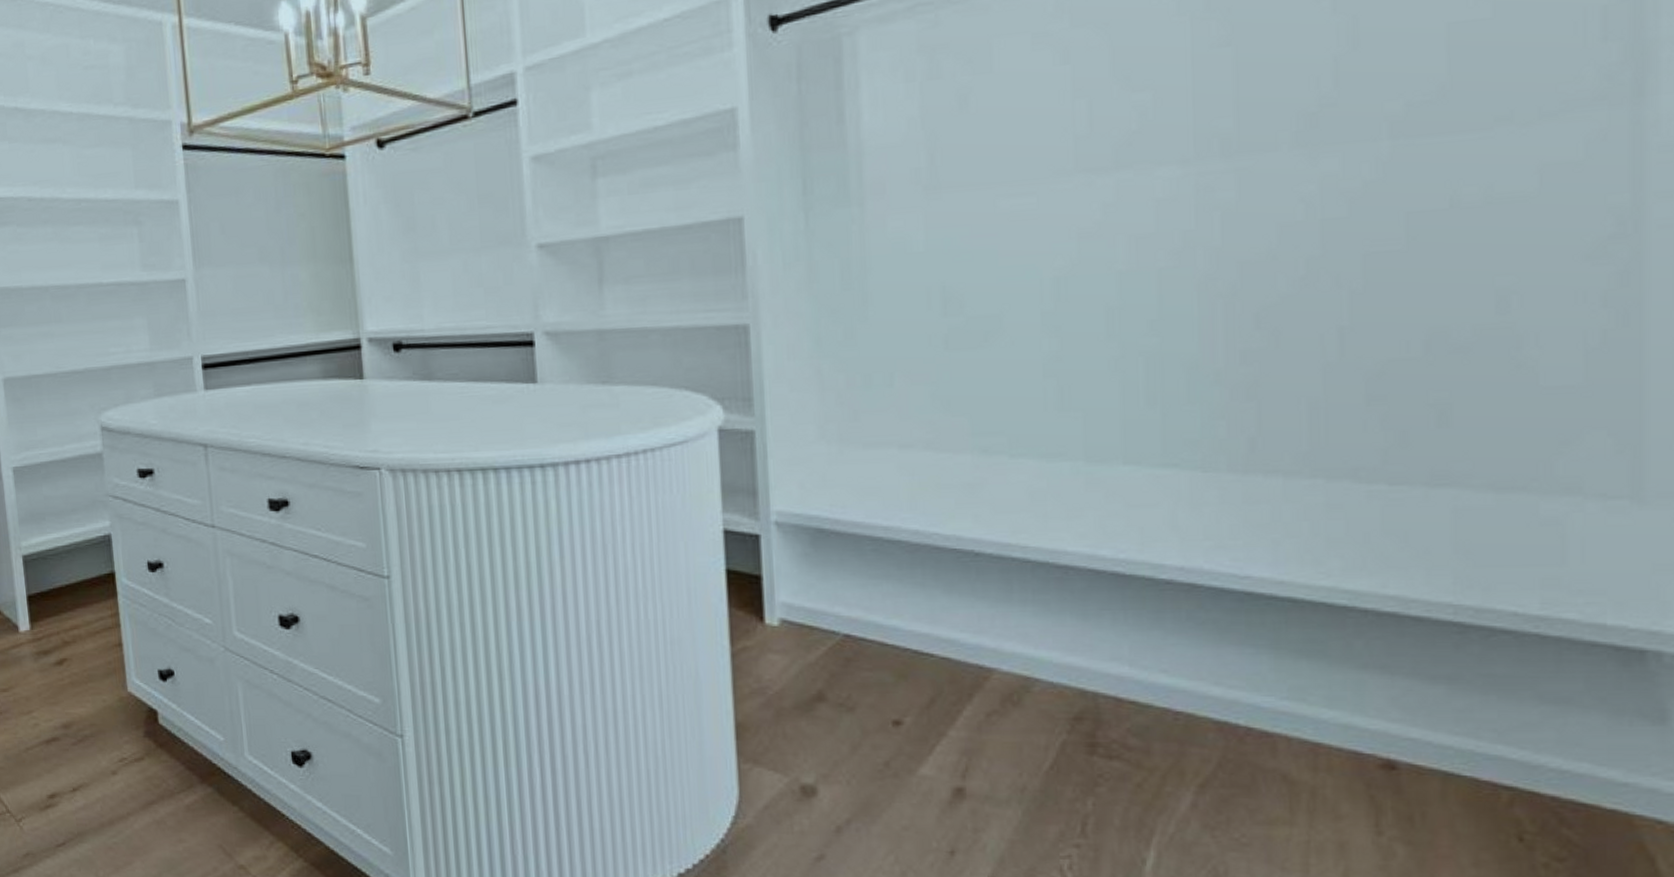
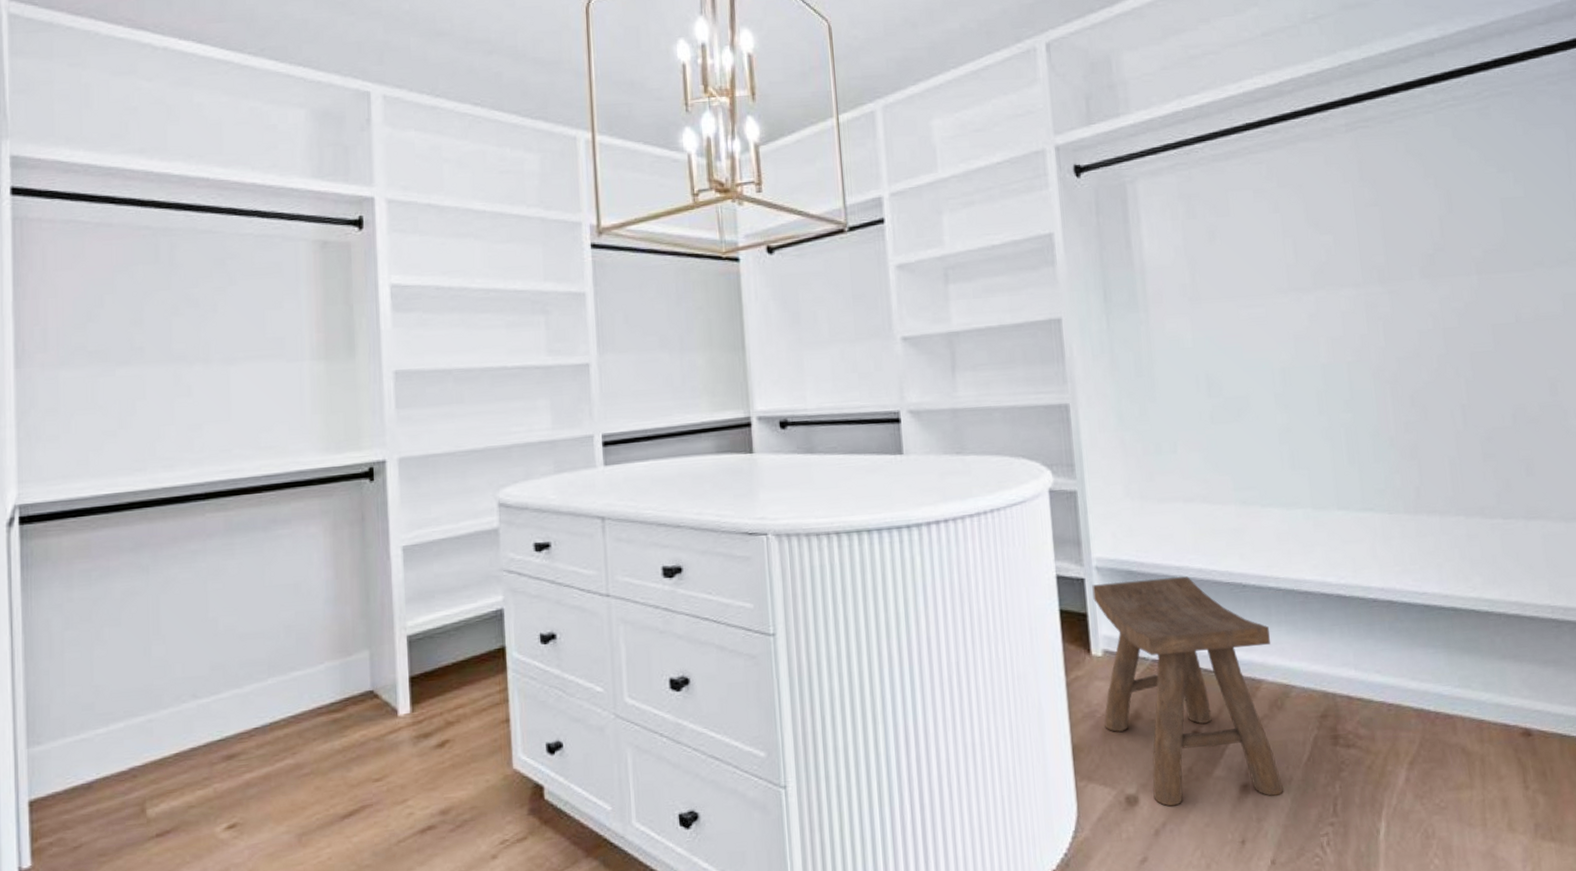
stool: none [769,539,1013,805] -> present [1092,576,1284,806]

